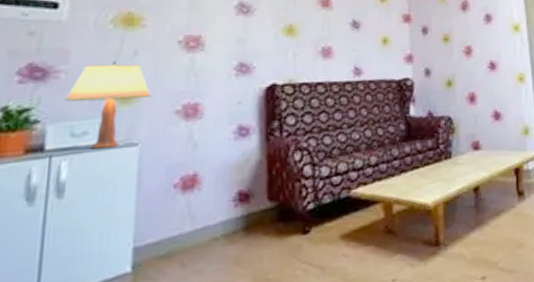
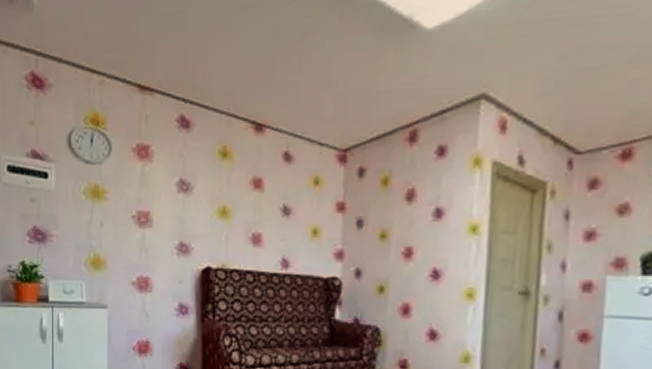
table lamp: present [65,60,152,151] -> none [58,230,115,308]

